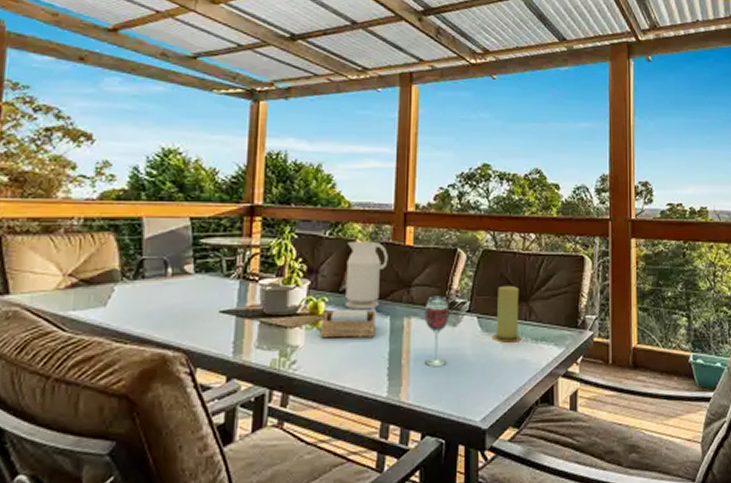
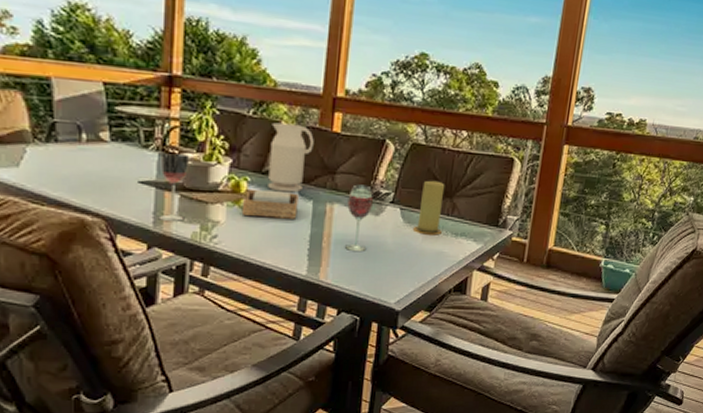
wineglass: none [238,279,270,351] -> present [158,152,190,222]

